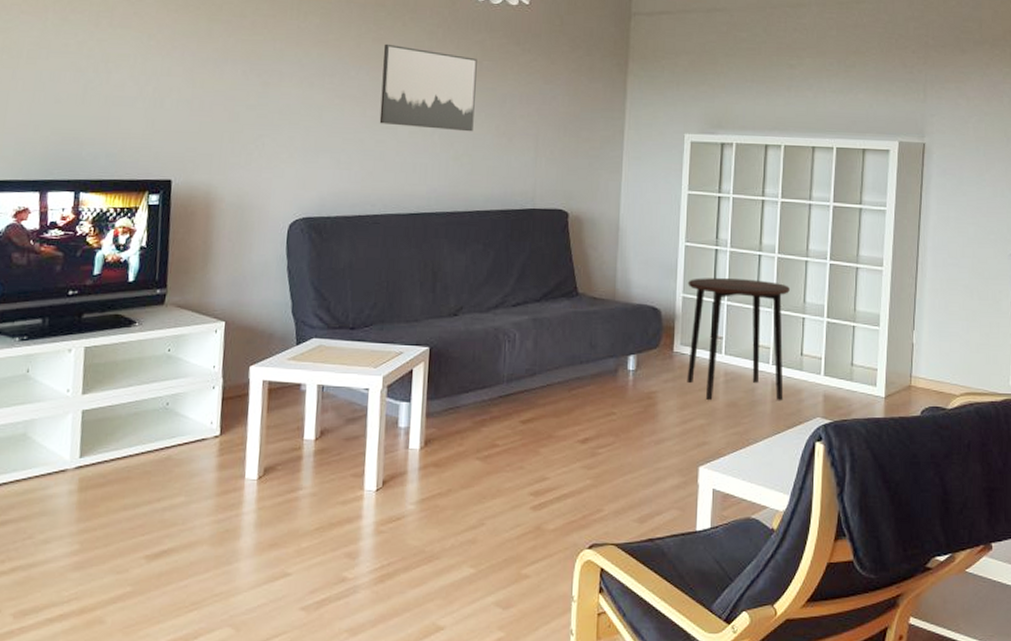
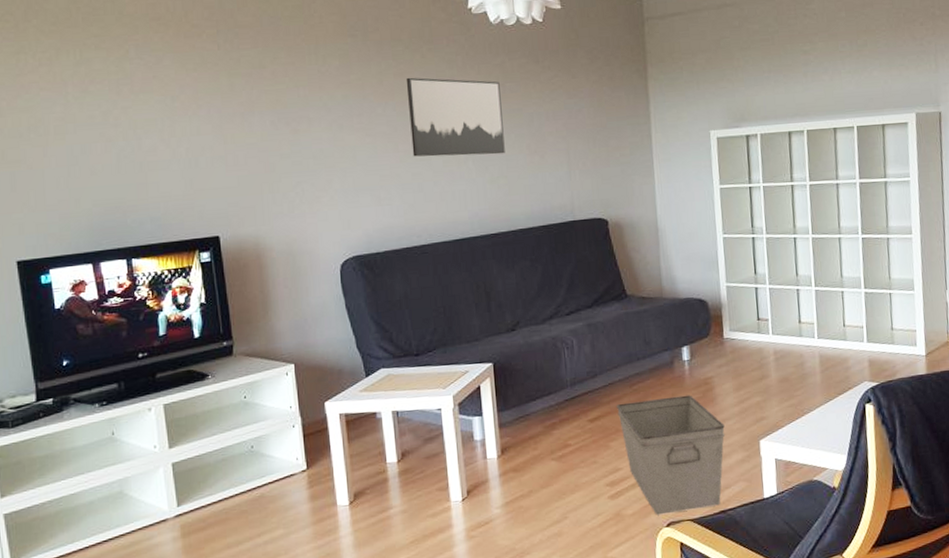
storage bin: none [551,407,663,535] -> present [616,395,725,515]
side table: present [687,278,791,401] -> none [729,261,832,380]

